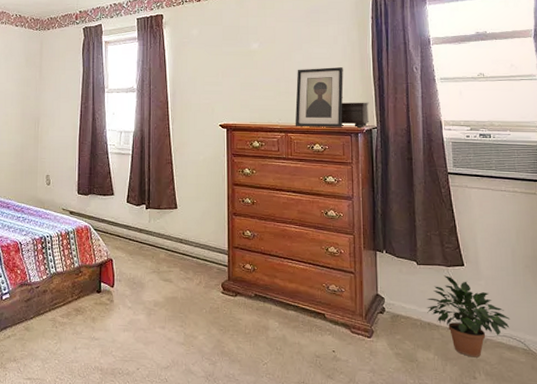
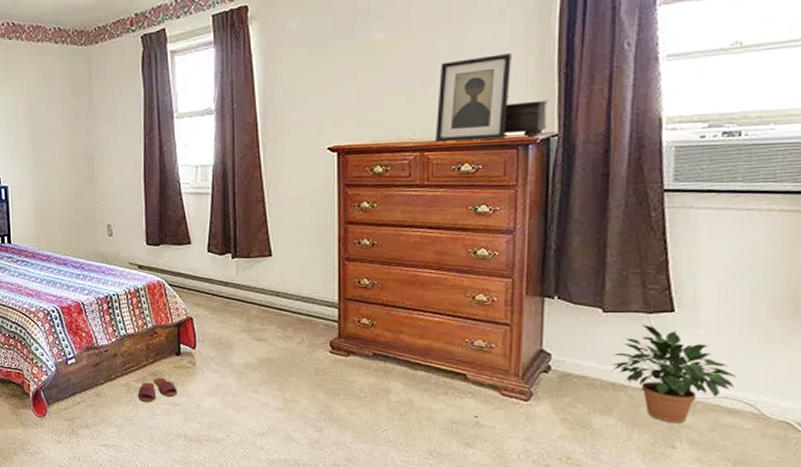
slippers: none [63,313,97,336] -> present [138,377,178,402]

